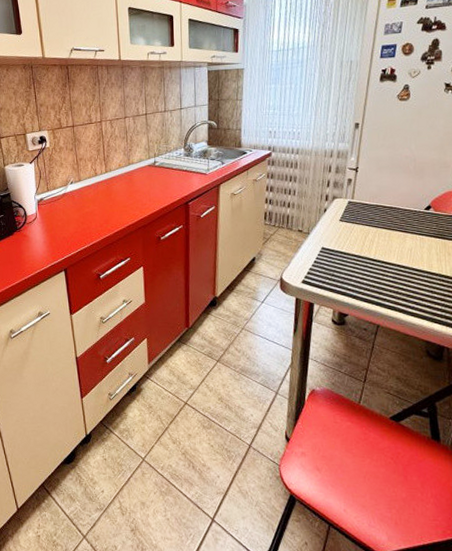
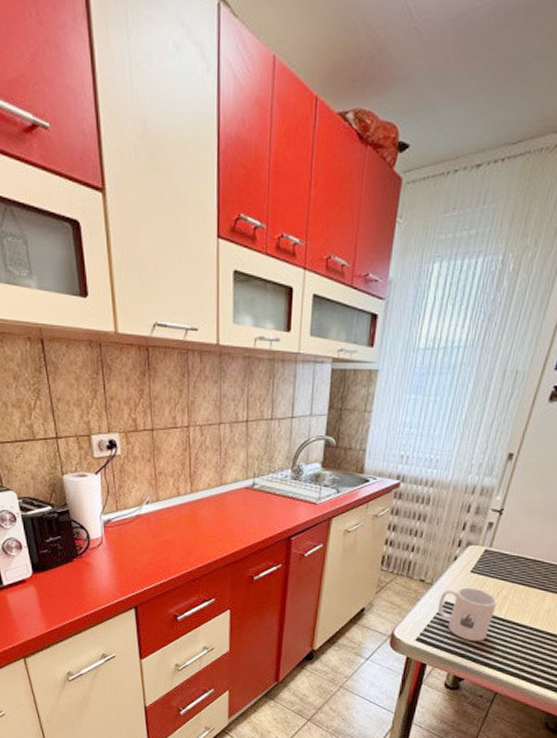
mug: none [316,234,366,280] -> present [437,587,498,641]

